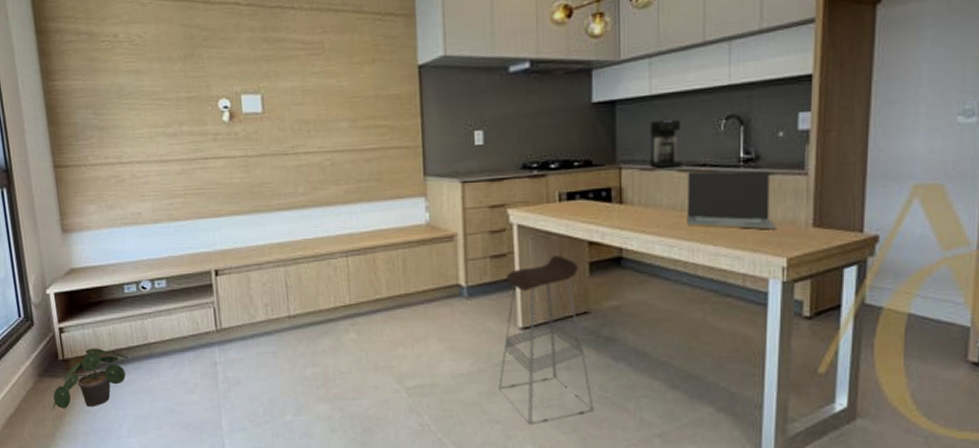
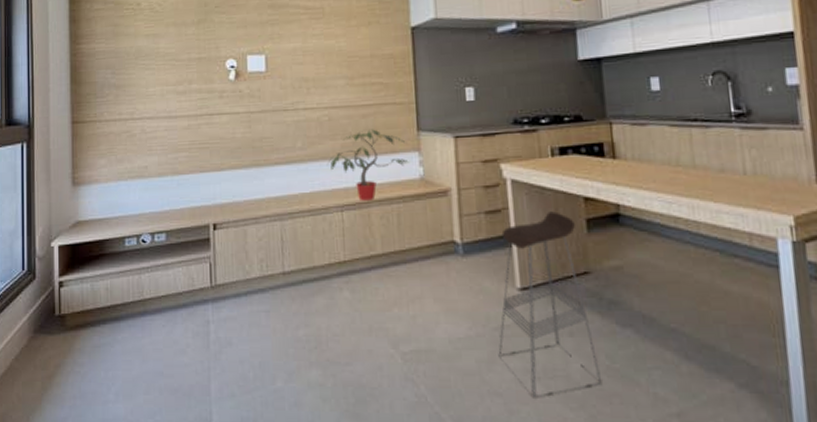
potted plant: present [52,348,129,409] -> none [44,303,123,369]
potted plant: none [330,174,415,246] -> present [326,129,409,201]
coffee maker: present [649,120,683,168] -> none [637,76,674,123]
laptop: present [686,170,776,230] -> none [679,125,778,186]

